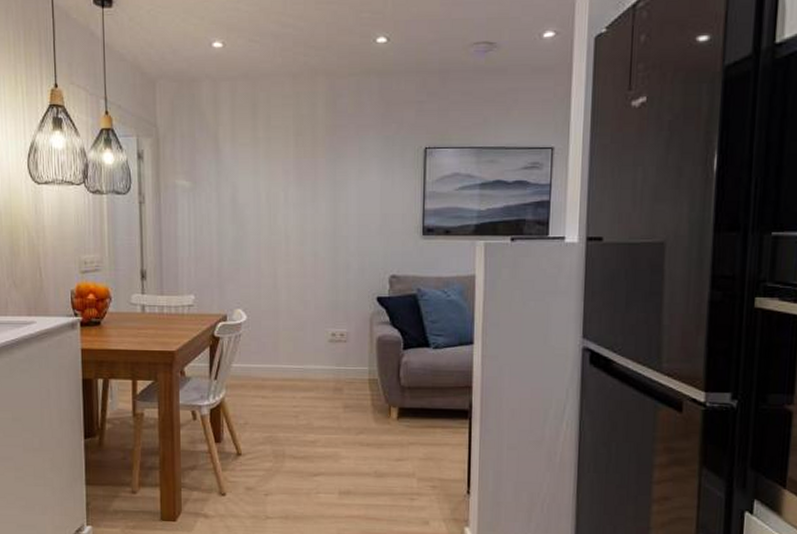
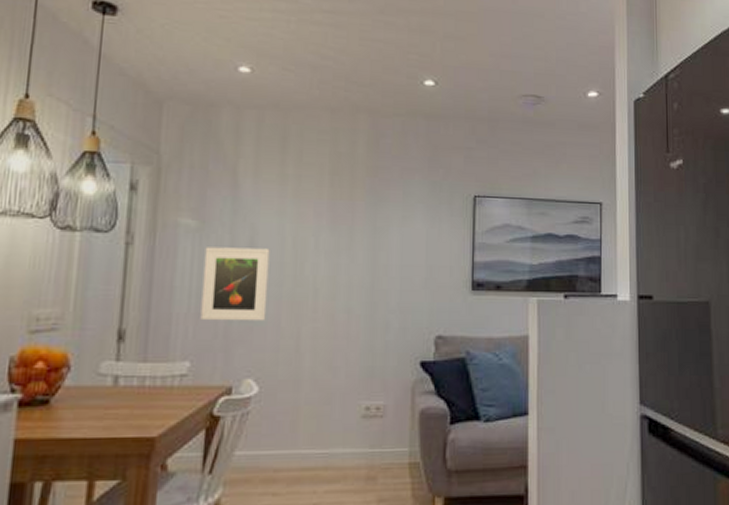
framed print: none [198,203,249,264] -> present [200,247,270,321]

